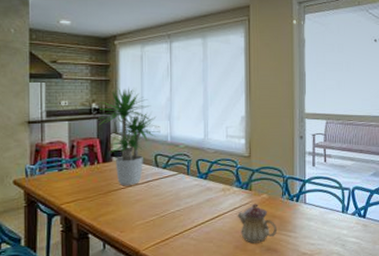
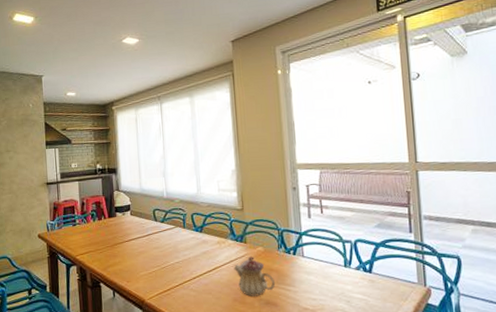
potted plant: present [96,87,161,185] -> none [101,148,157,239]

